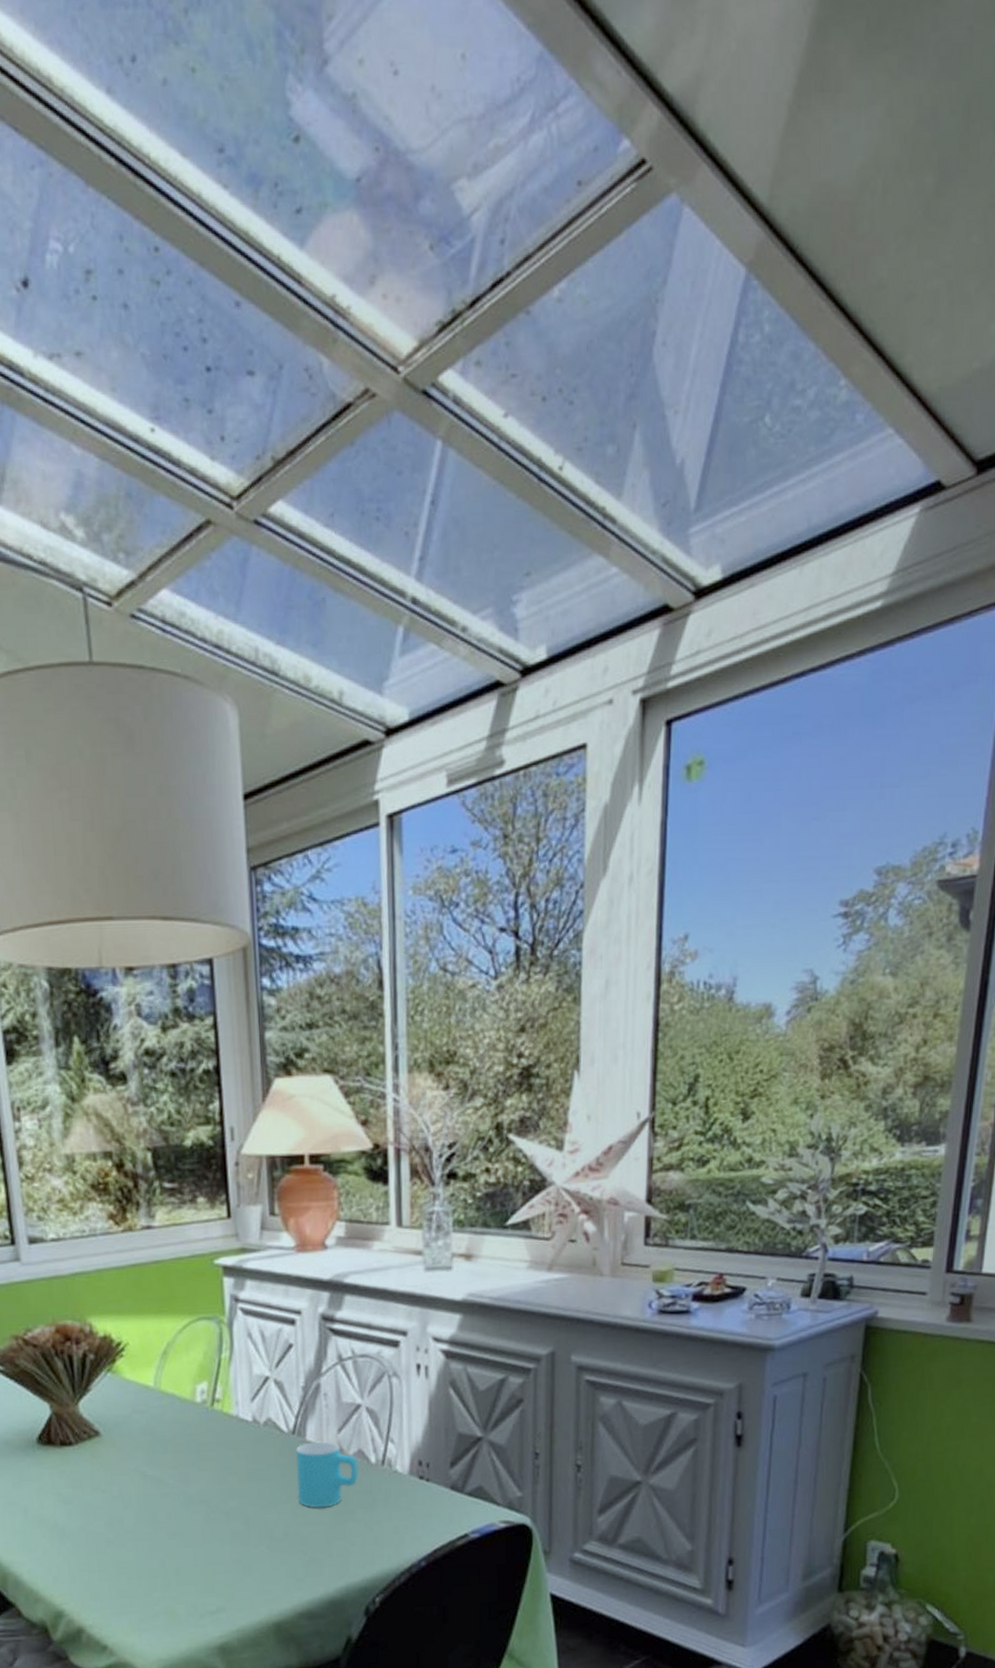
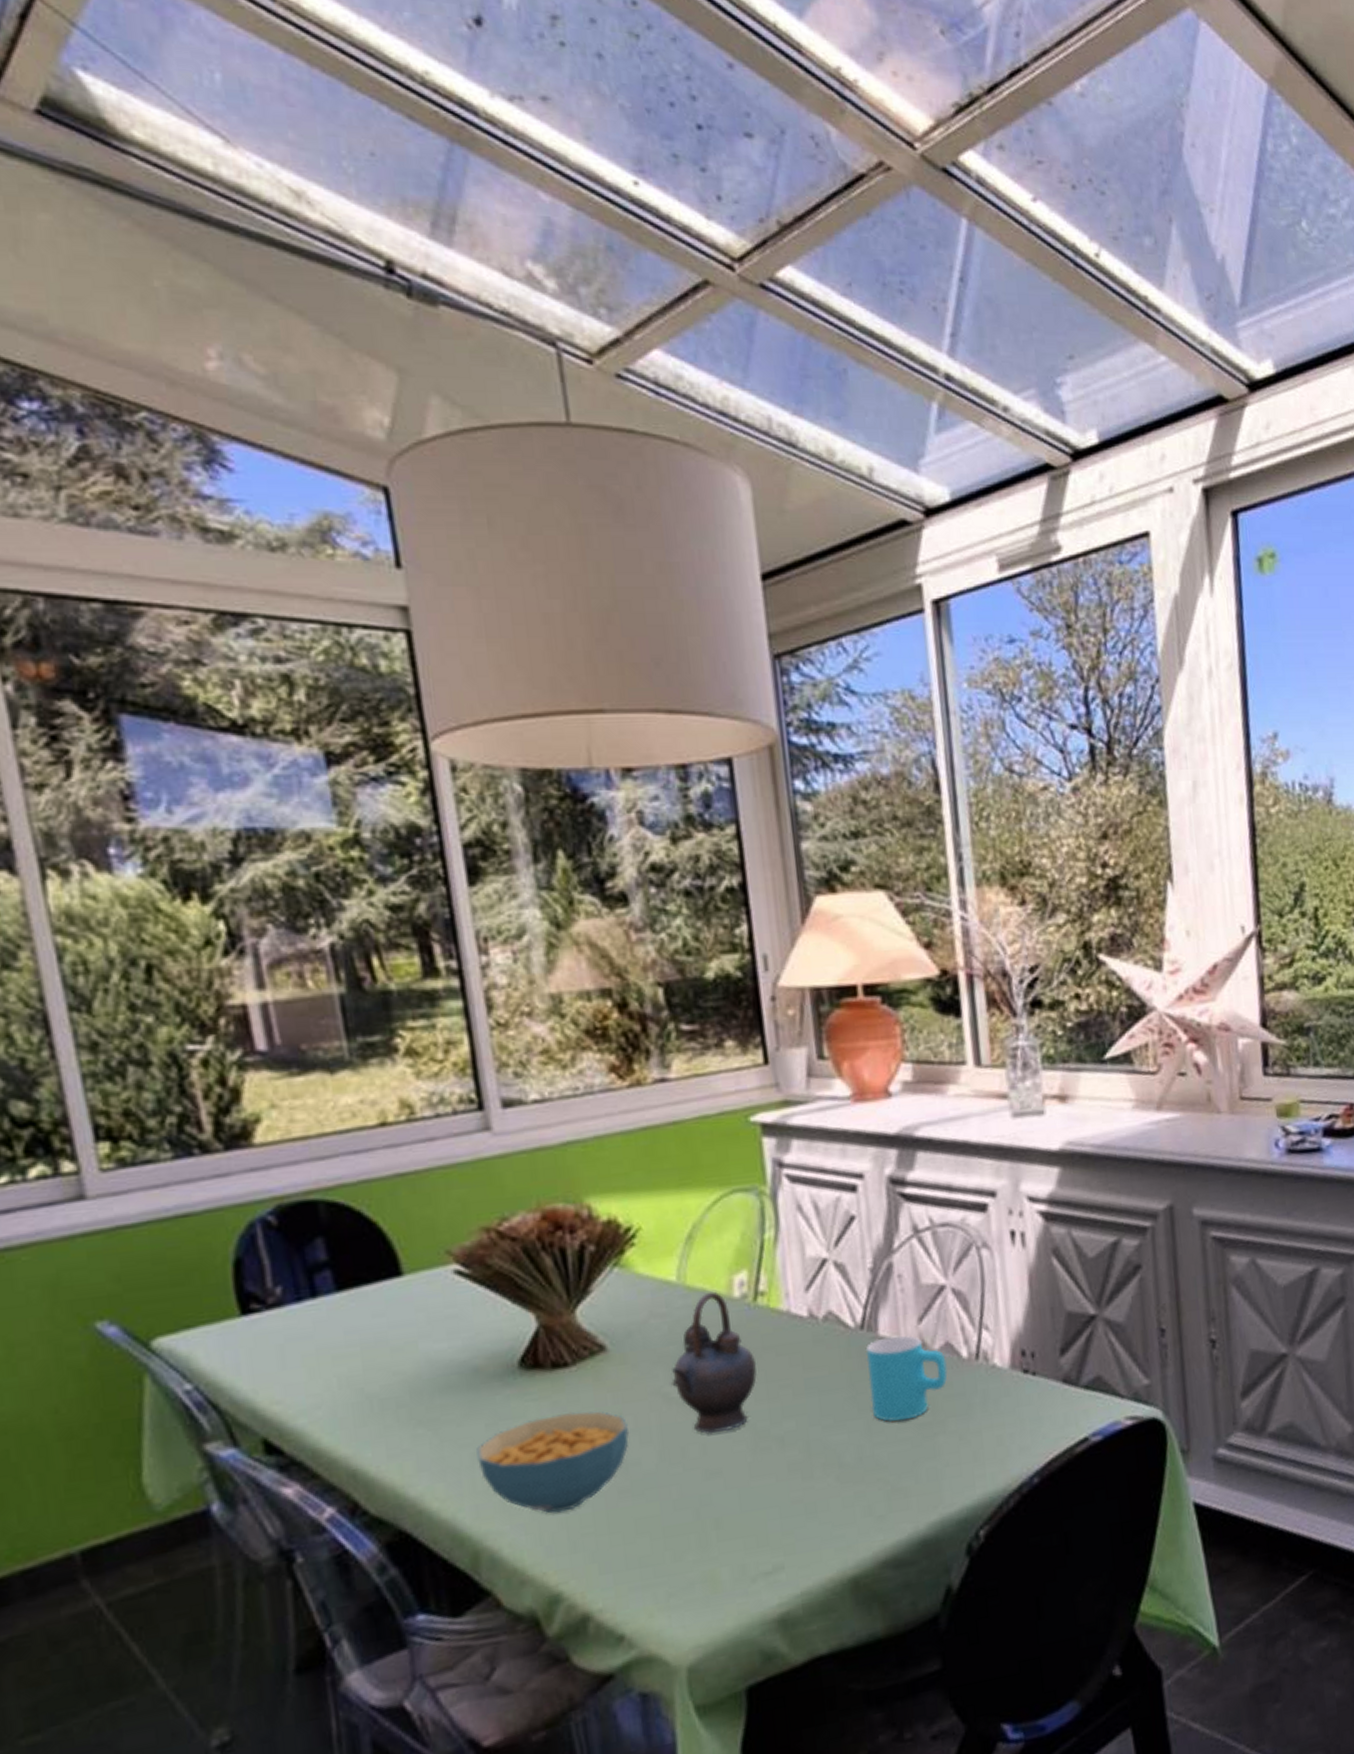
cereal bowl: none [6,1479,115,1553] -> present [476,1411,629,1514]
teapot: none [147,1396,212,1505] -> present [672,1291,757,1434]

